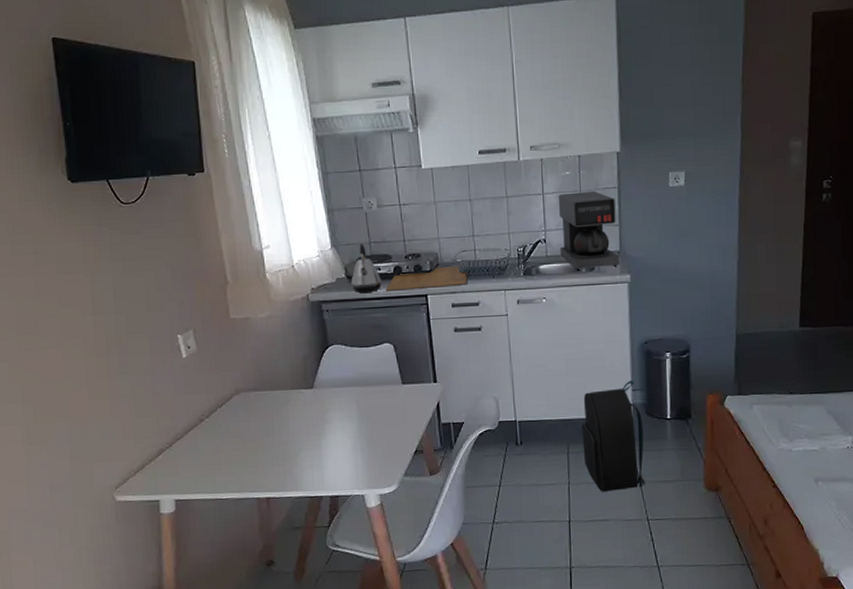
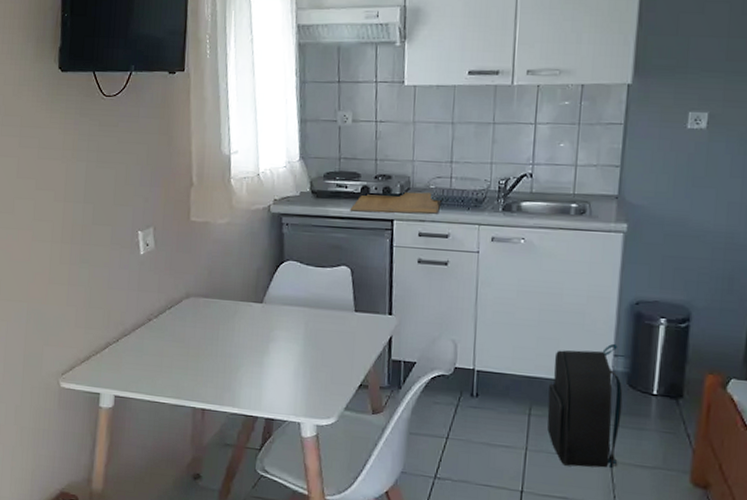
kettle: present [351,243,382,294] -> none [315,158,348,211]
coffee maker: present [558,190,619,271] -> none [547,125,619,213]

